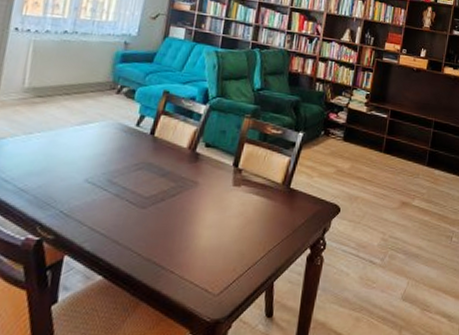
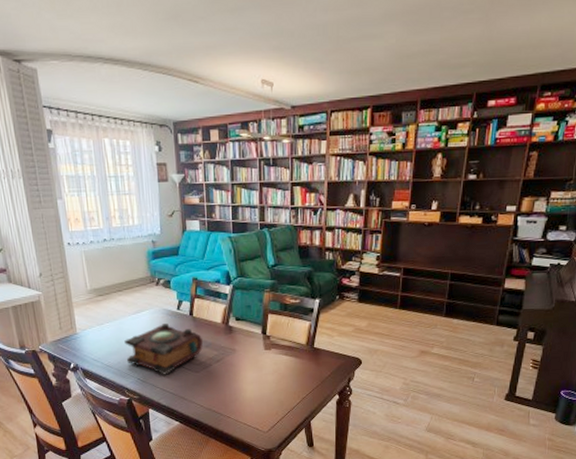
book: none [51,141,160,209] -> present [124,324,203,375]

